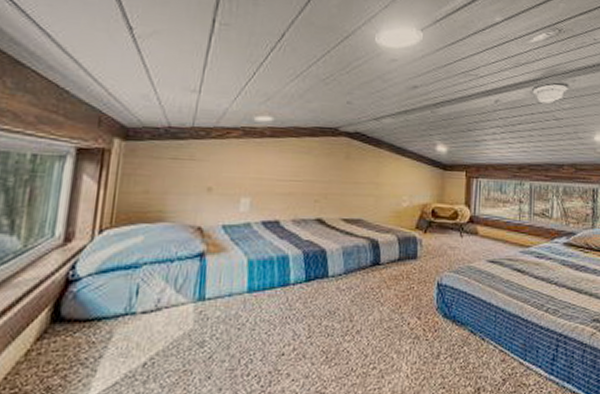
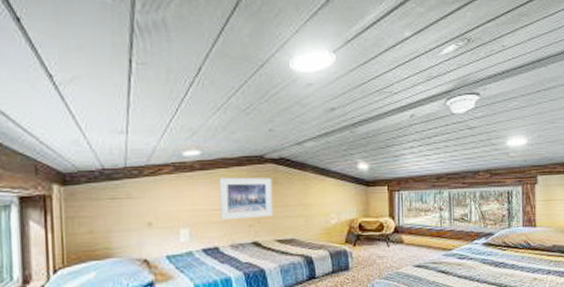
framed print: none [285,147,345,193] -> present [219,177,274,221]

